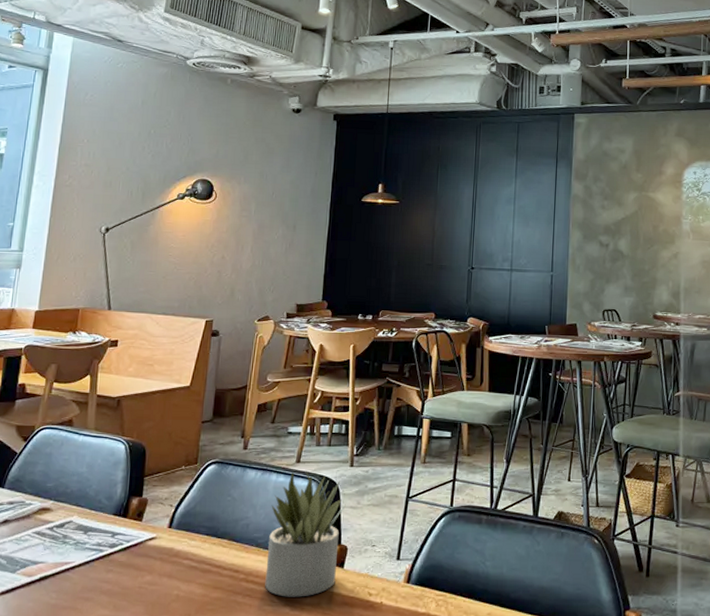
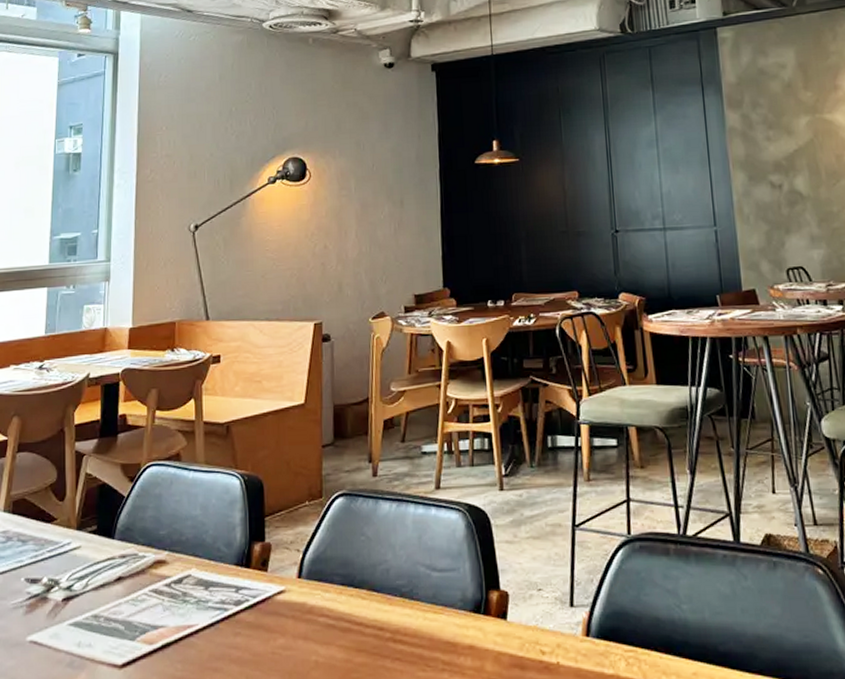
succulent plant: present [265,471,346,597] -> none [412,500,500,660]

